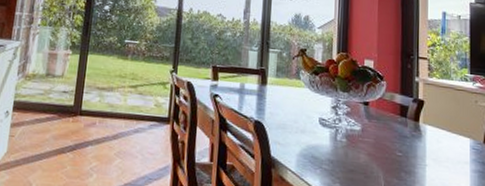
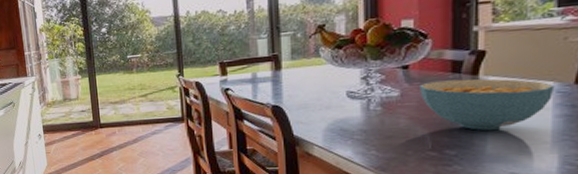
cereal bowl: none [376,121,471,177] -> present [420,78,555,130]

